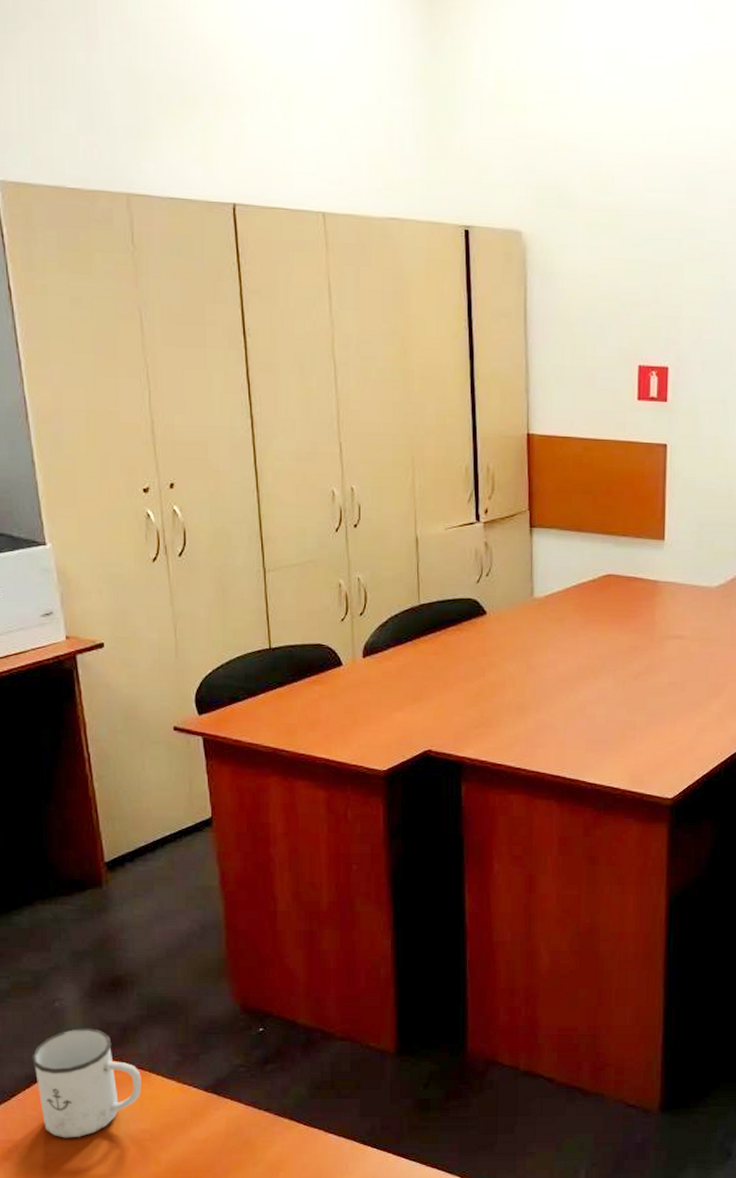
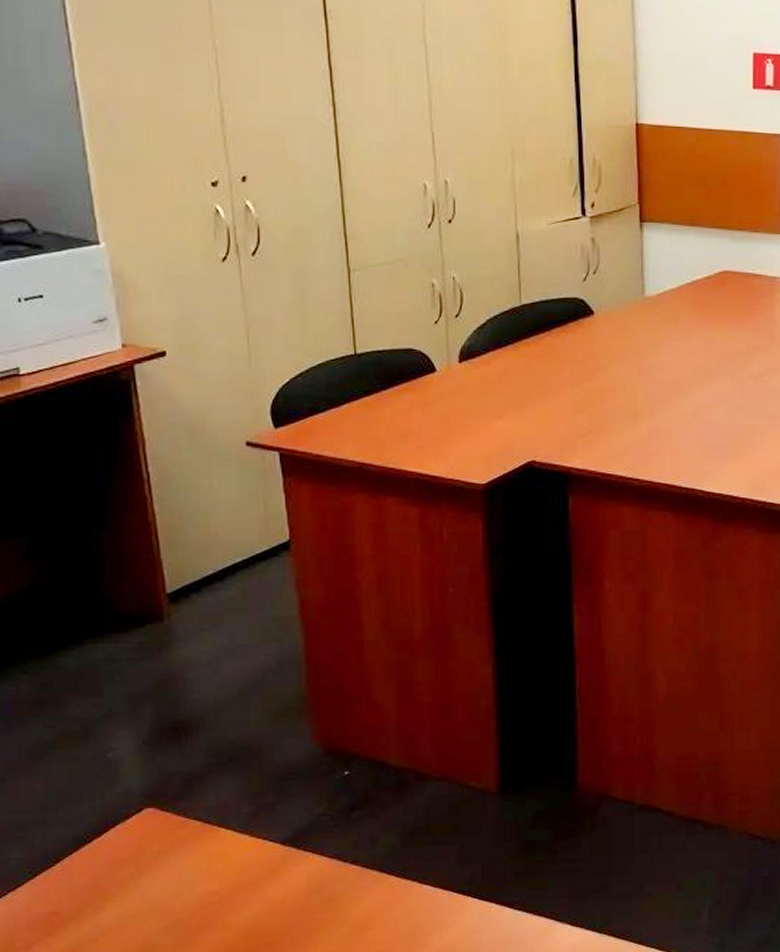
mug: present [32,1028,142,1138] -> none [80,780,209,906]

